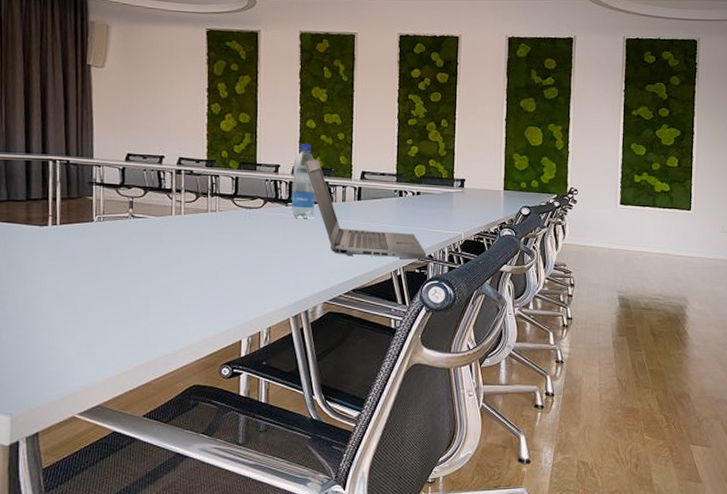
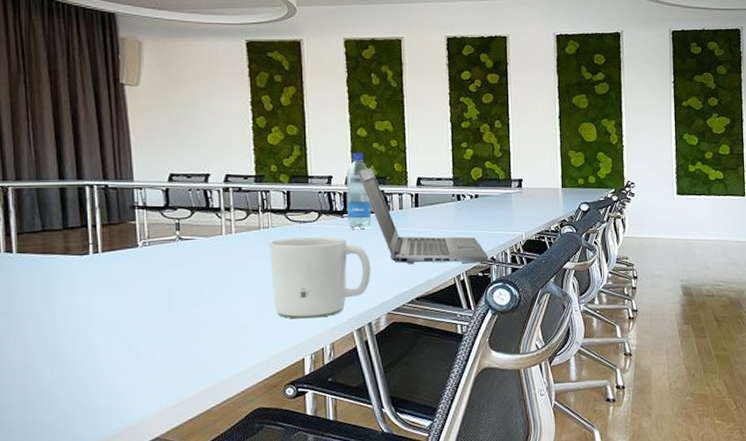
mug: none [215,223,311,302] -> present [270,237,371,319]

